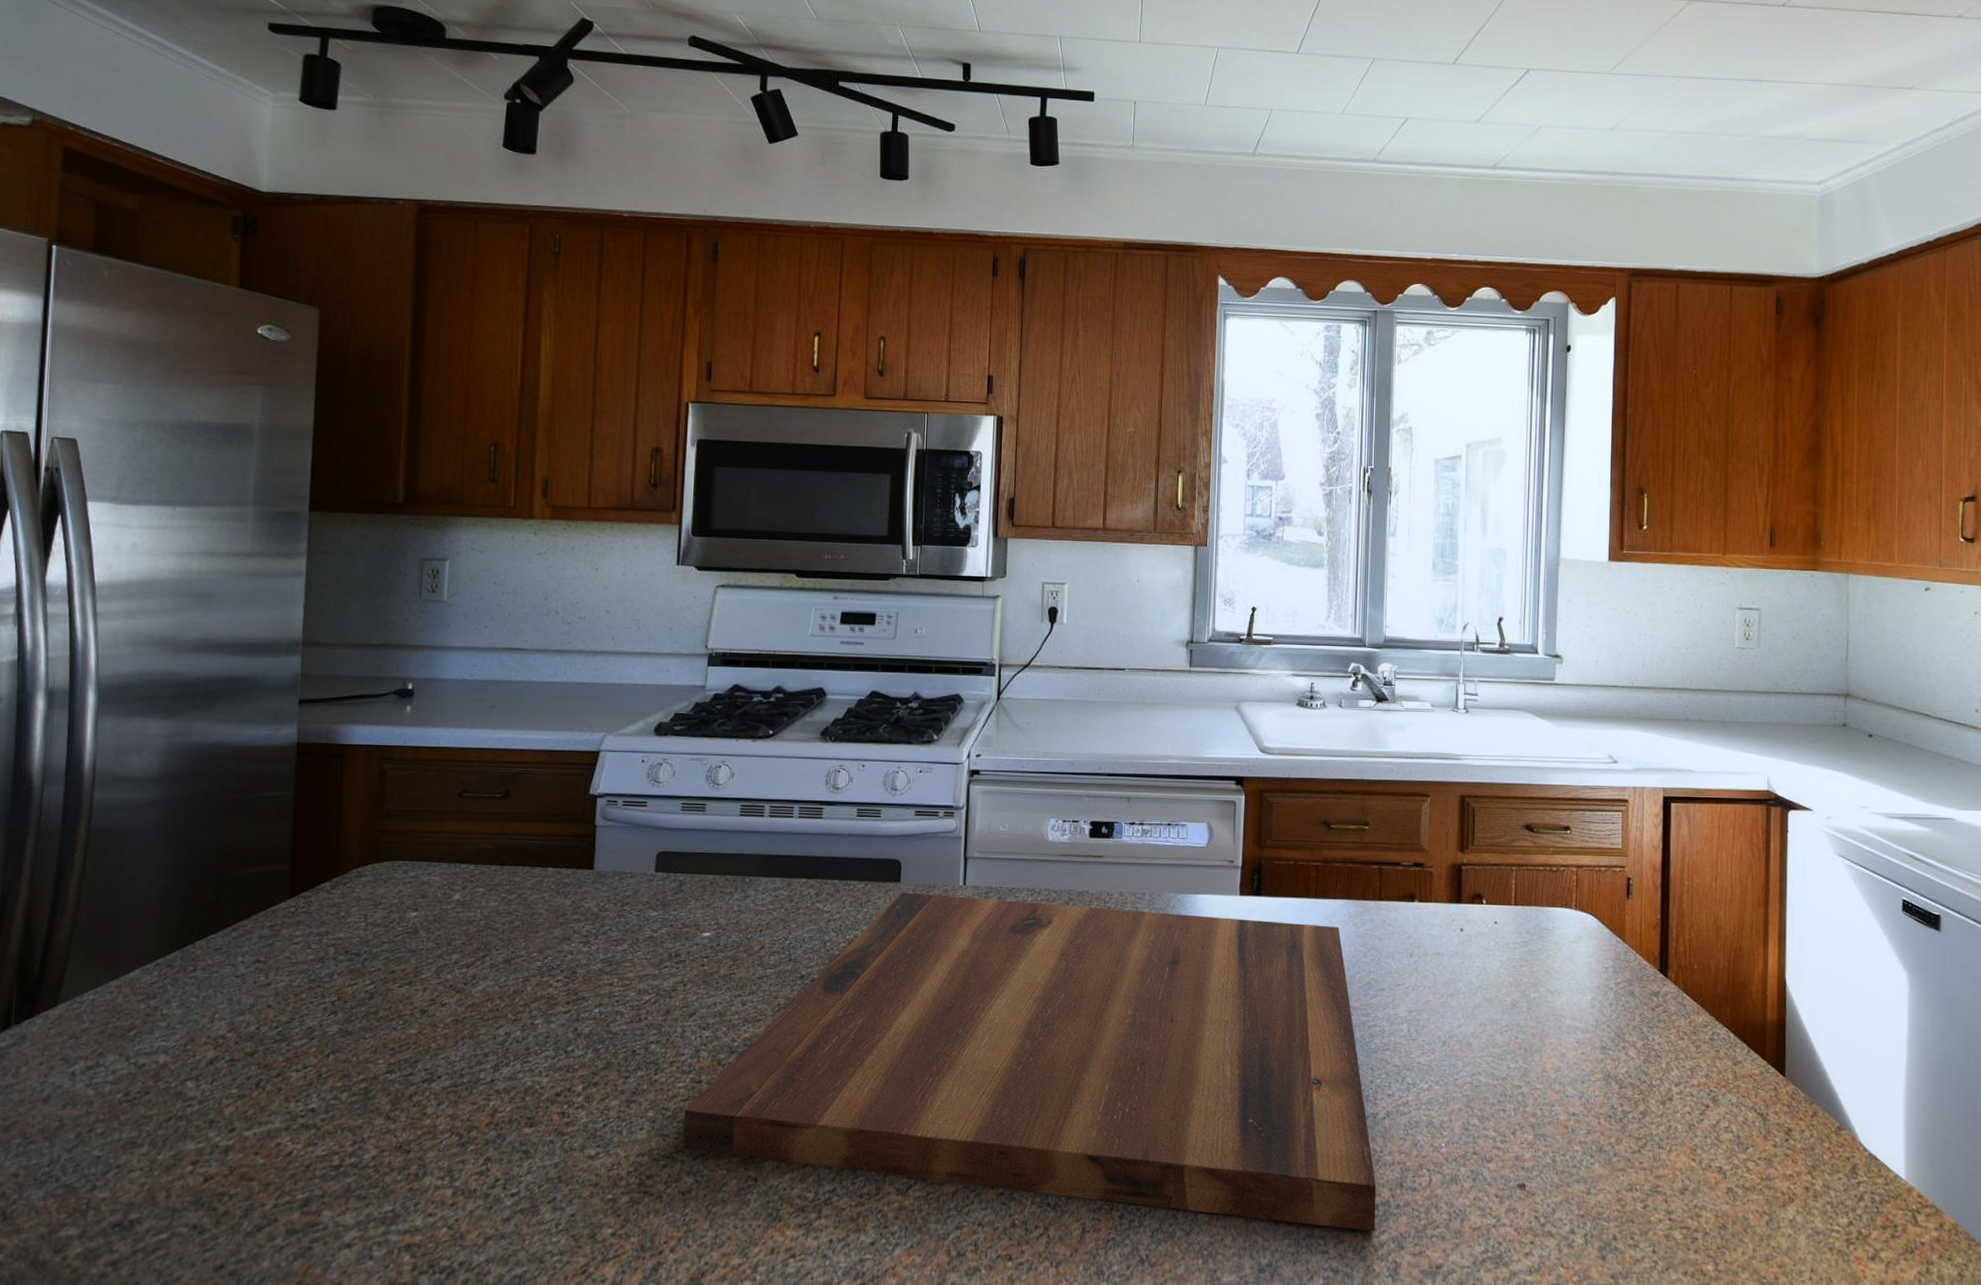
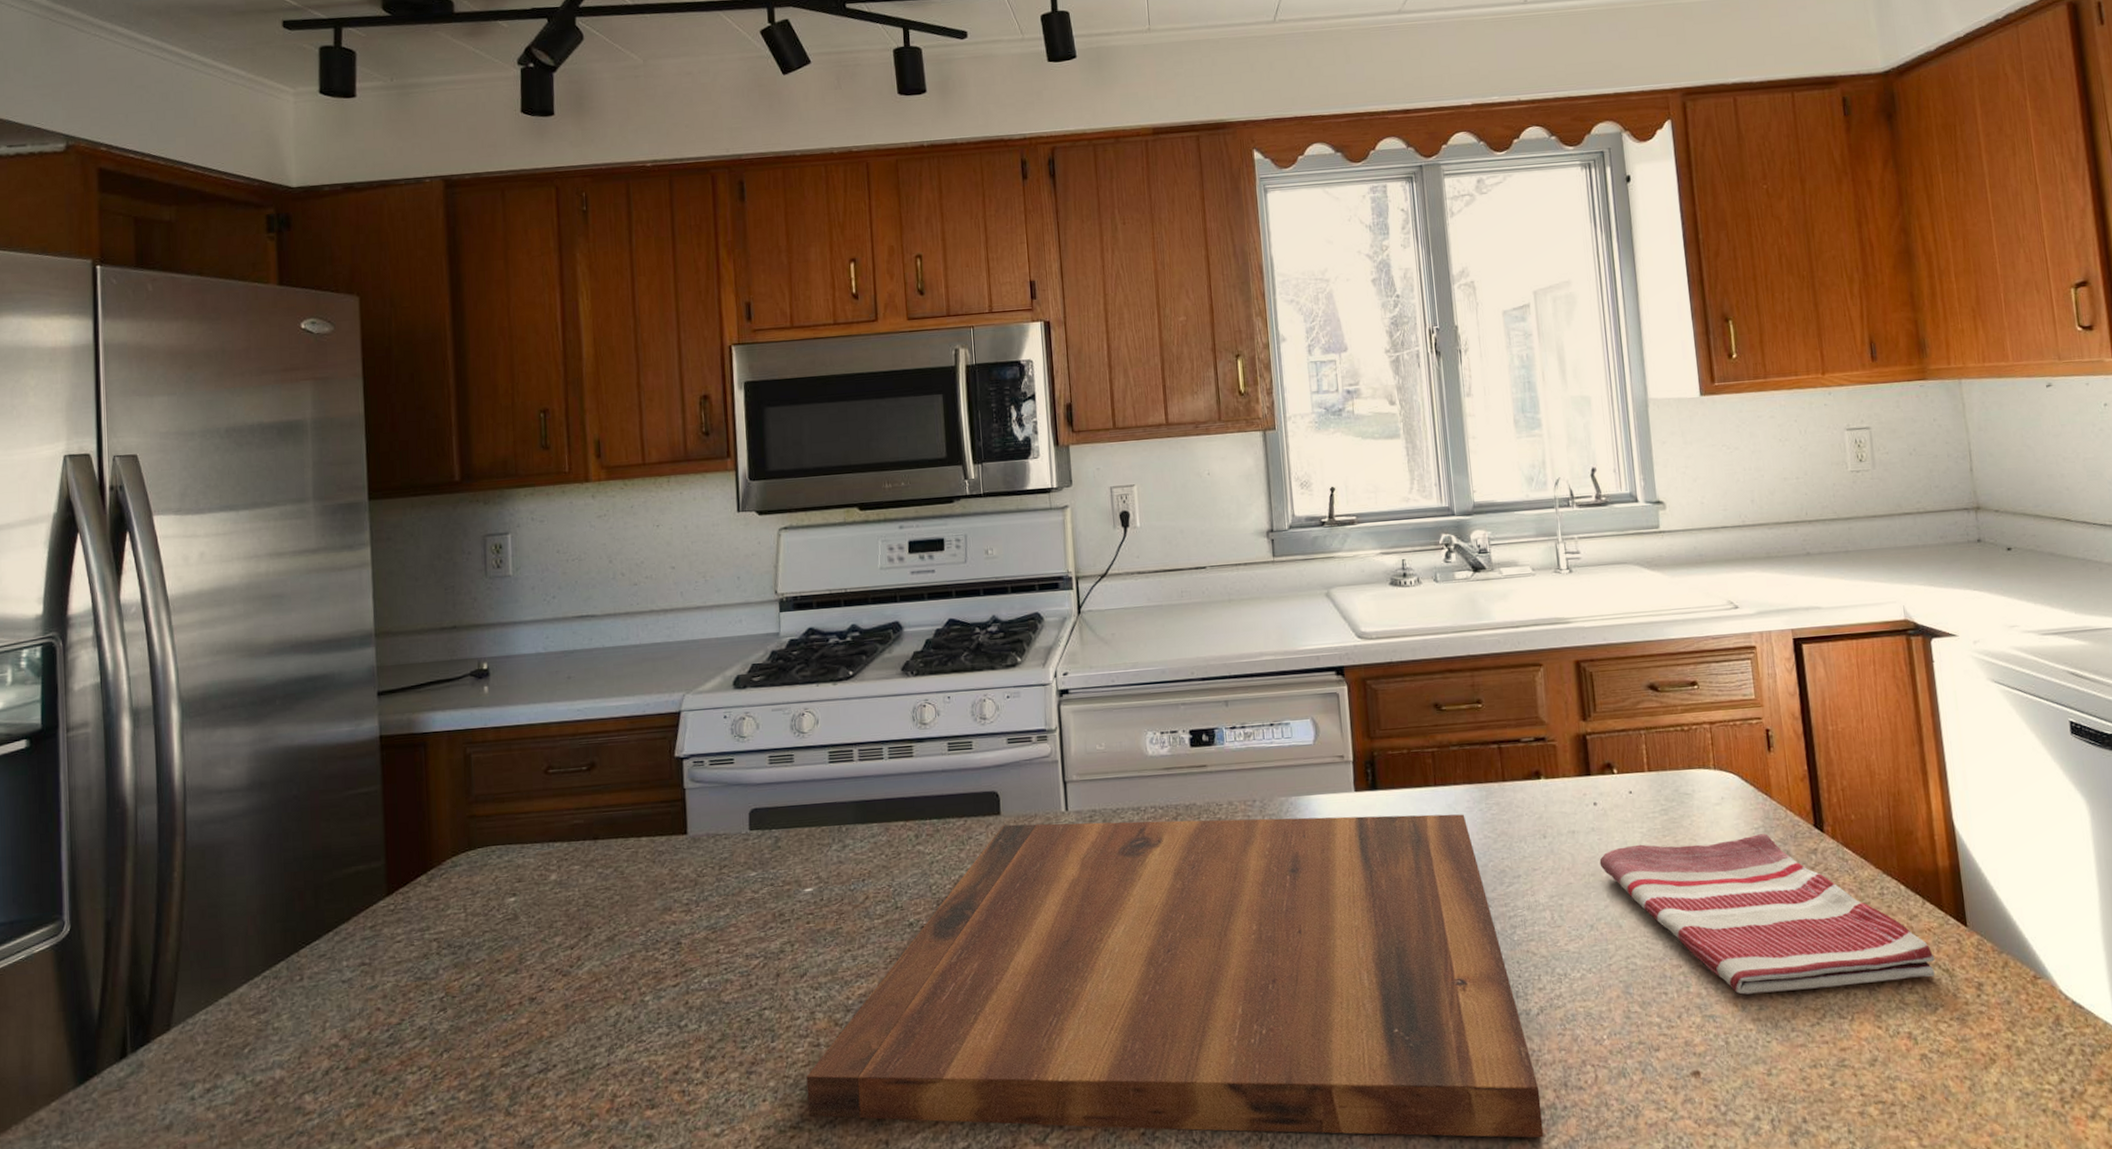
dish towel: none [1459,971,1752,1120] -> present [1599,833,1935,995]

